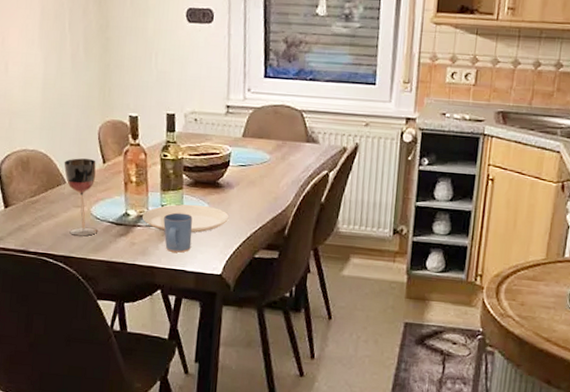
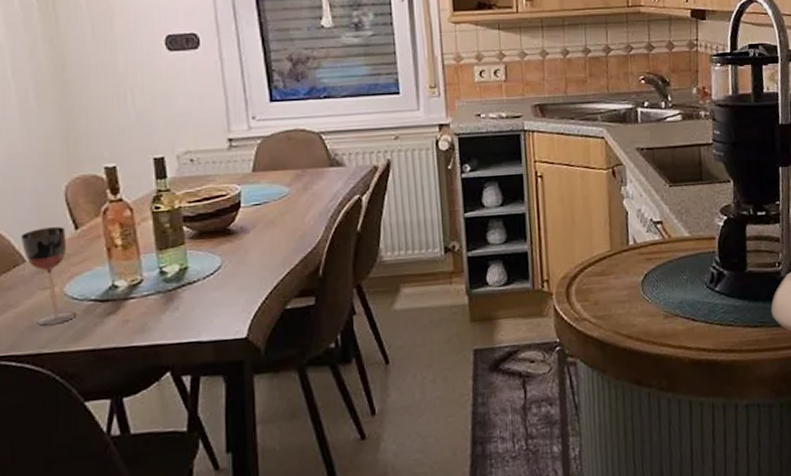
plate: present [142,204,230,233] -> none [135,258,249,298]
mug: present [163,212,193,253] -> none [164,272,204,322]

